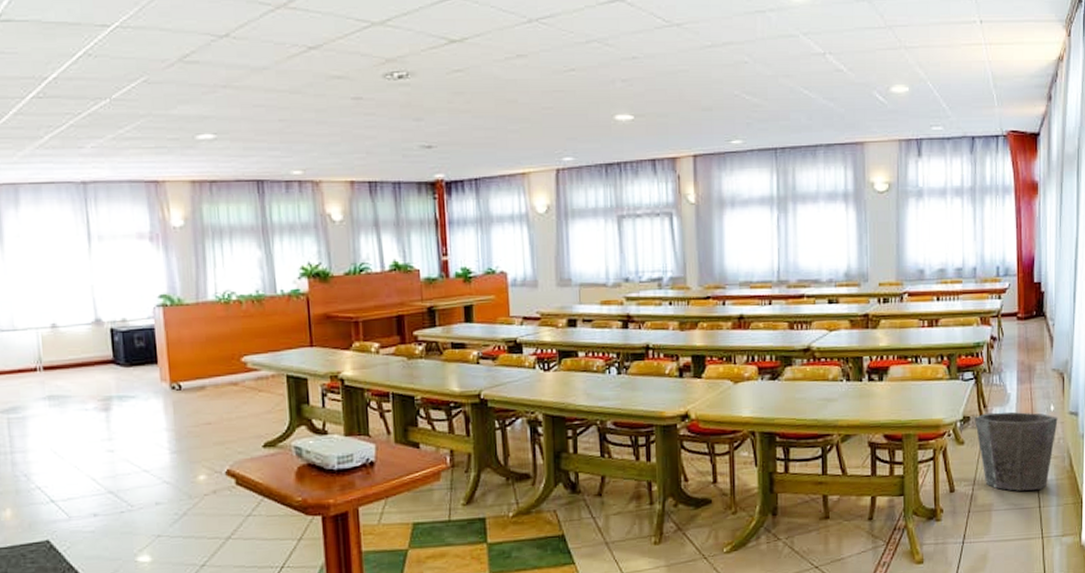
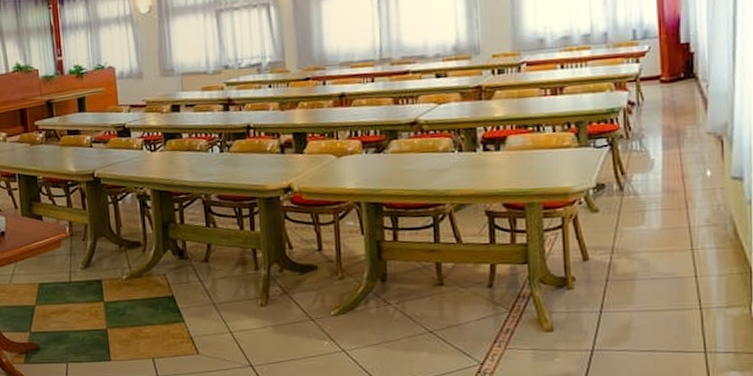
waste bin: present [975,411,1058,491] -> none [611,178,717,260]

